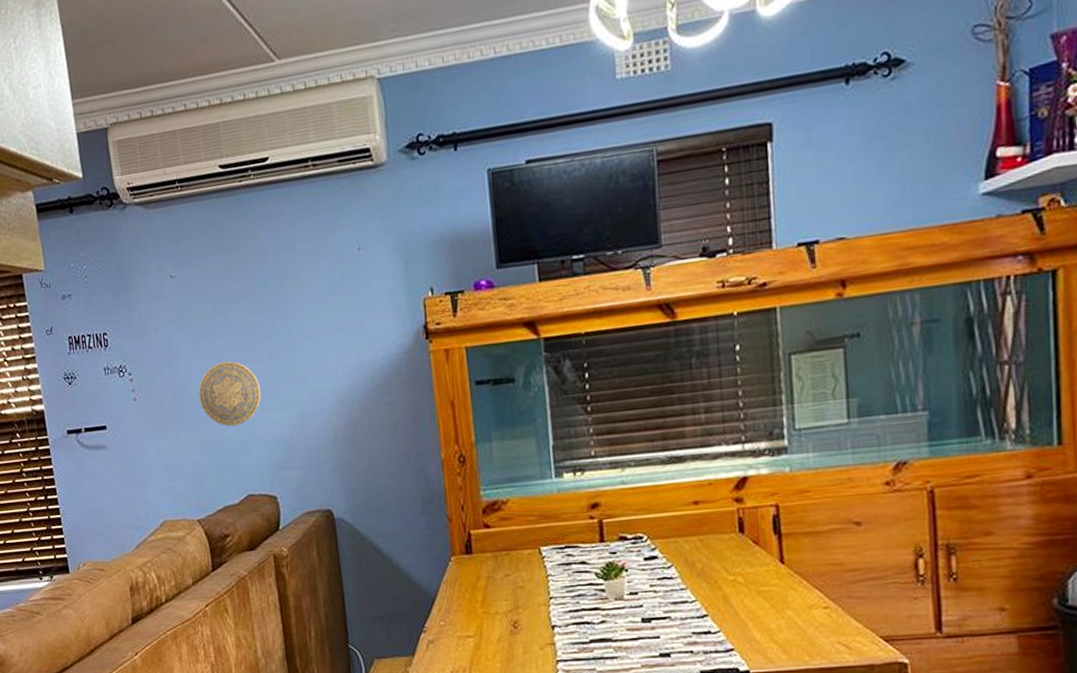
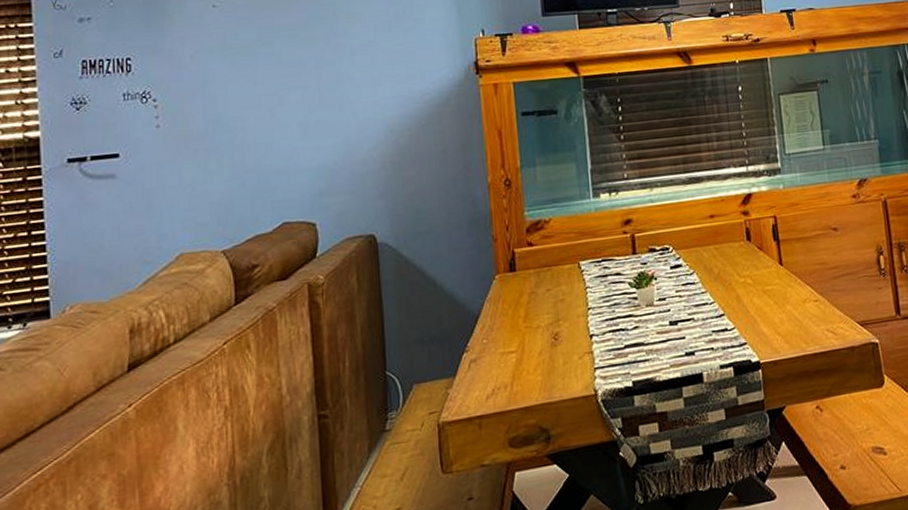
decorative plate: present [198,361,261,427] -> none [234,89,305,154]

